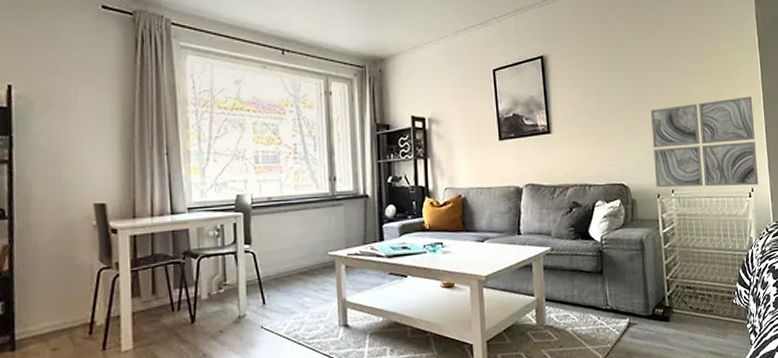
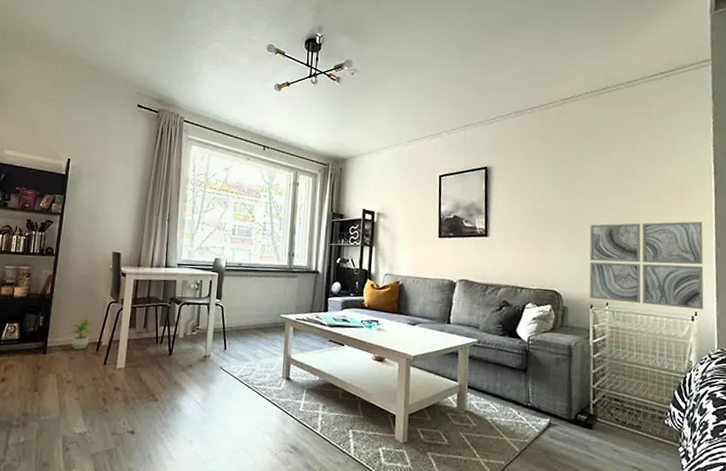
potted plant: none [45,295,82,339] -> present [69,319,95,351]

